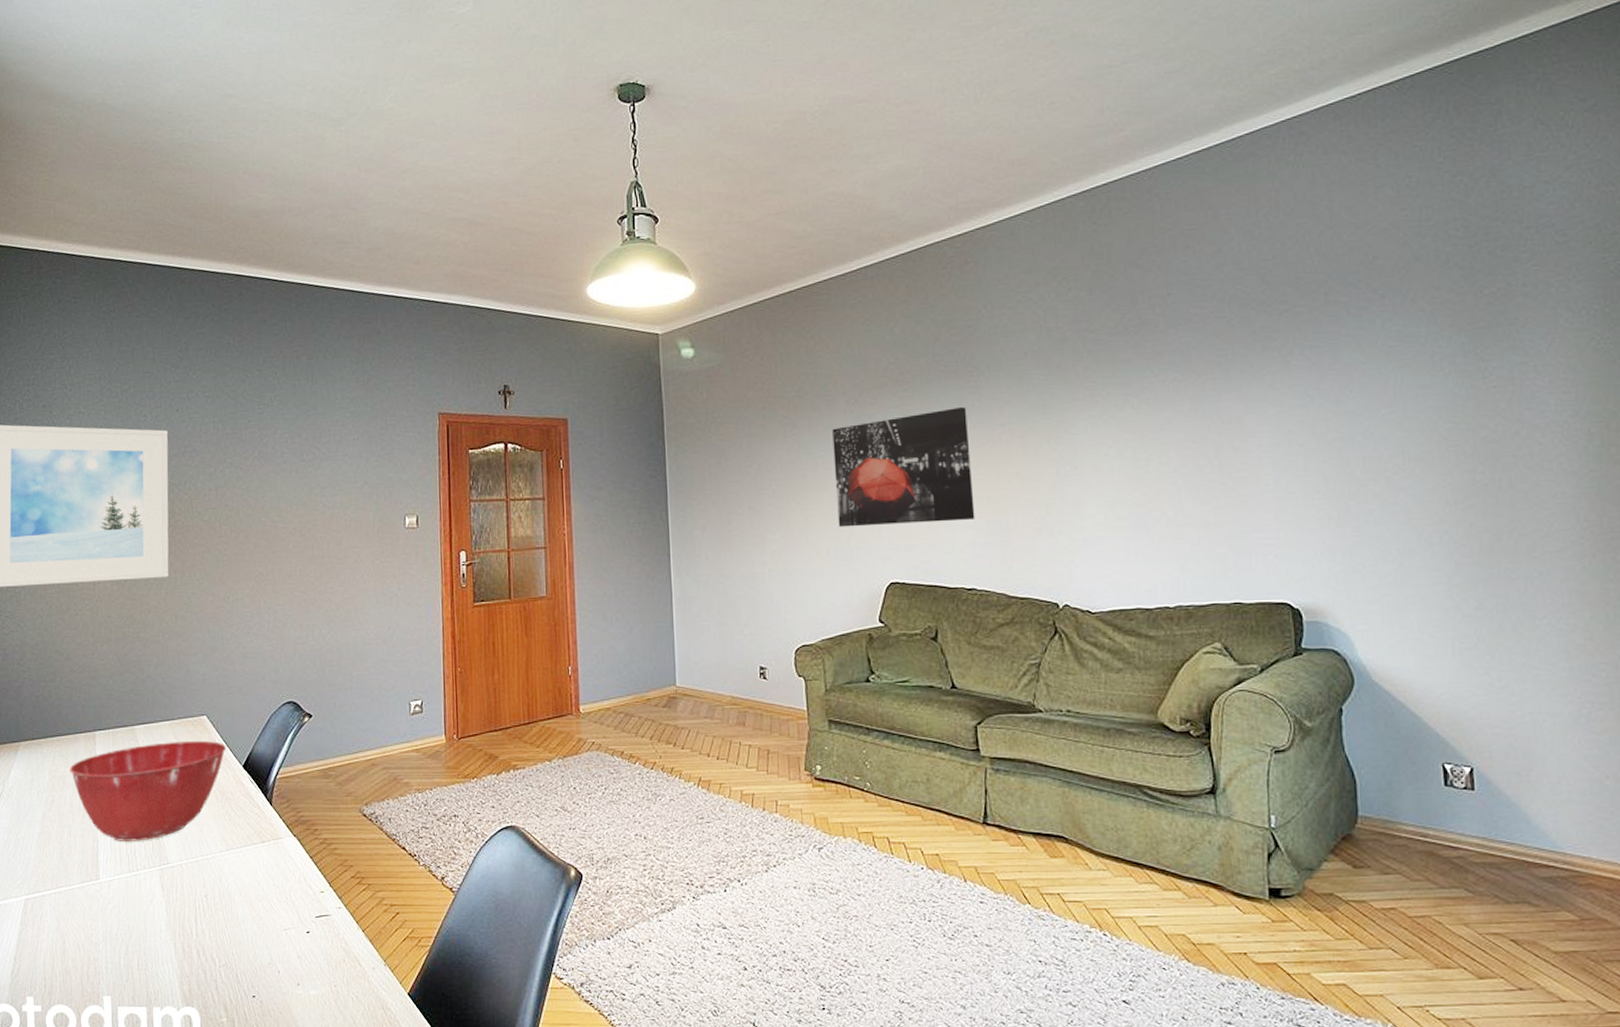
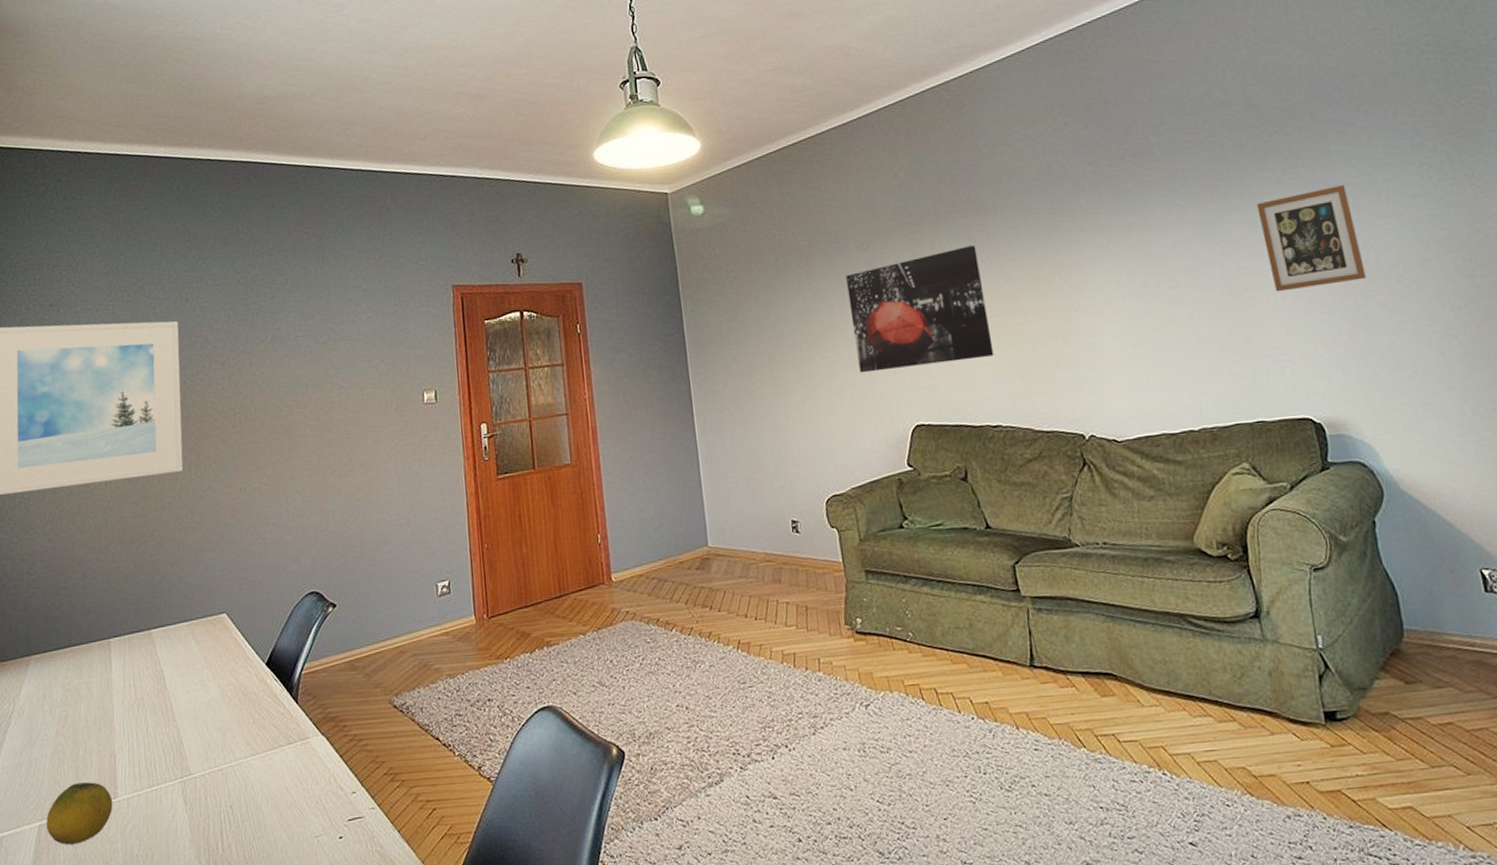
fruit: none [32,863,95,919] -> present [46,782,113,845]
mixing bowl: present [69,740,227,841] -> none [84,640,249,755]
picture frame: none [1258,370,1363,475] -> present [1256,185,1367,292]

